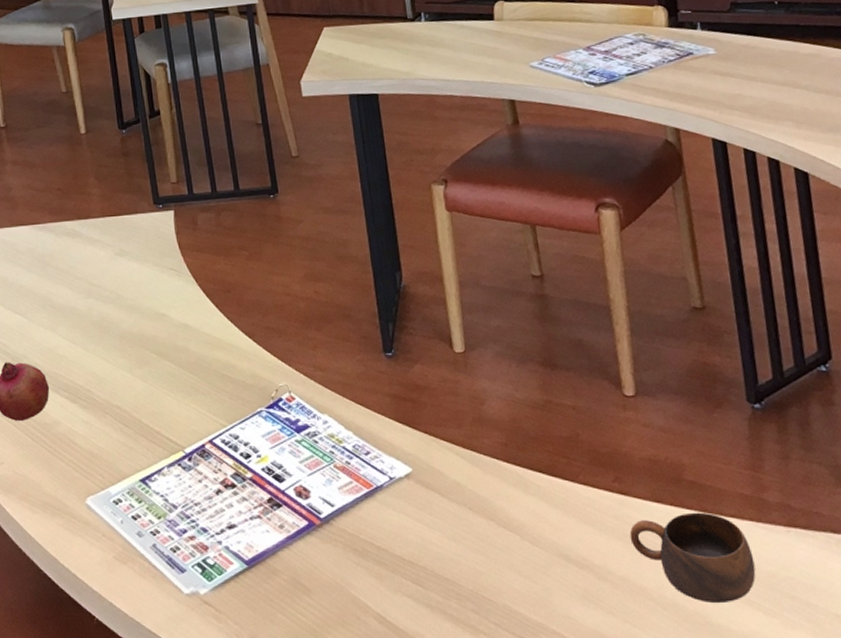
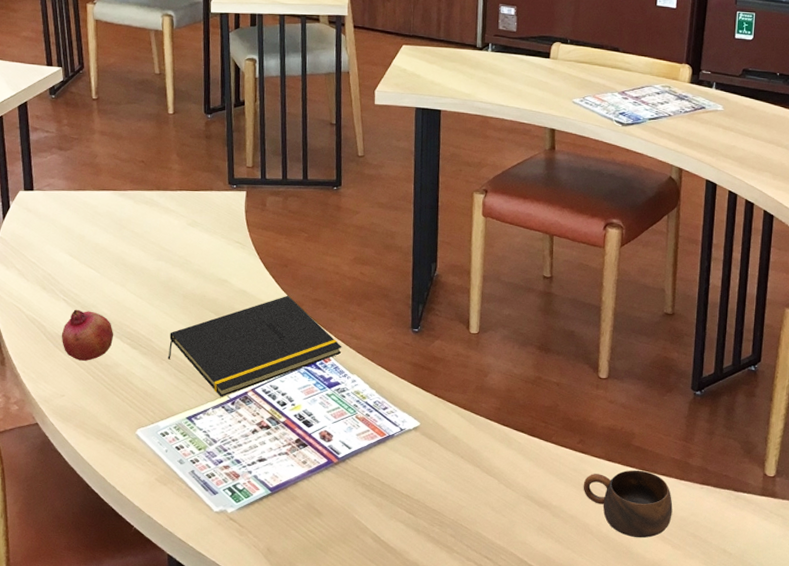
notepad: none [110,325,306,453] -> present [167,295,342,397]

